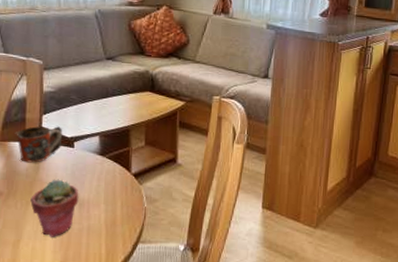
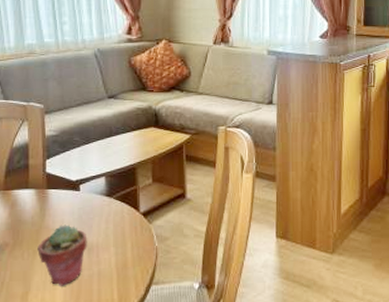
mug: present [15,126,63,163] -> none [18,170,68,210]

